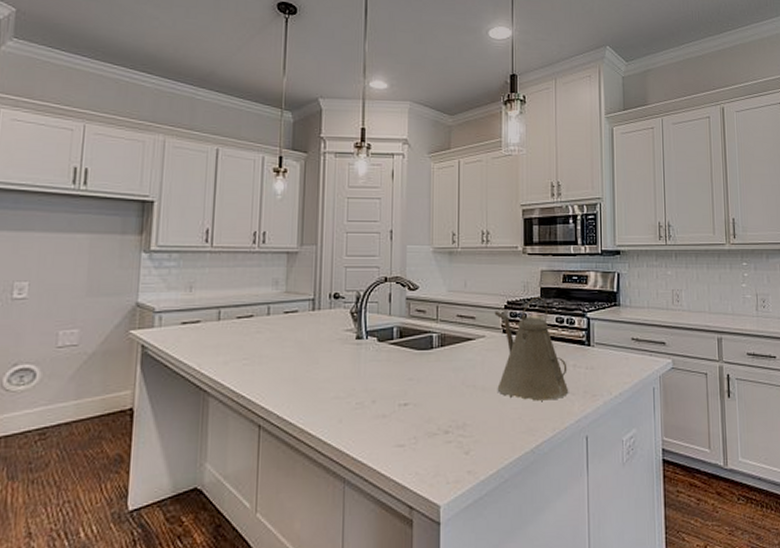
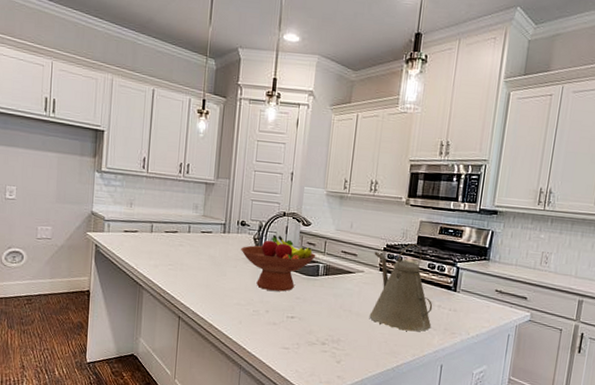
fruit bowl: none [336,304,428,374] -> present [241,234,316,292]

